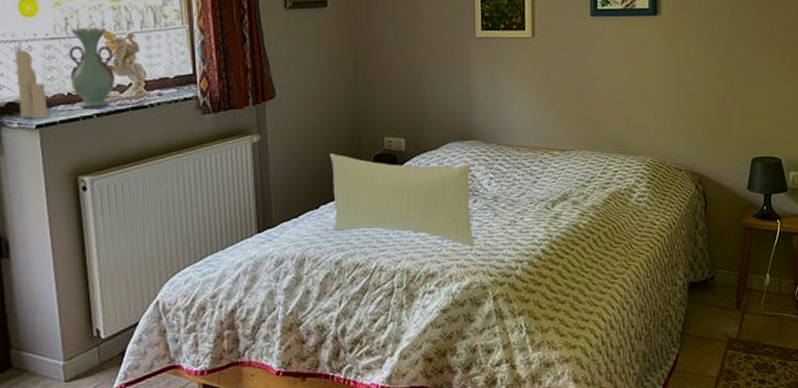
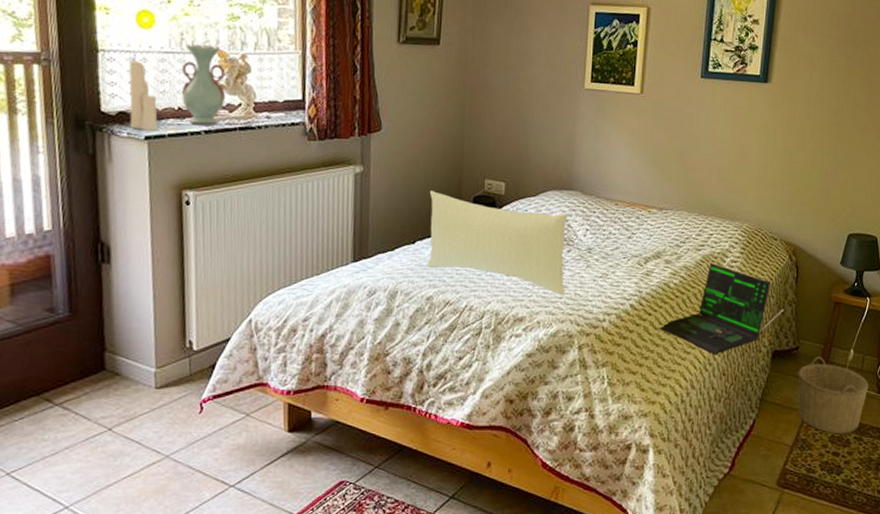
laptop: none [571,200,696,293] -> present [657,263,784,355]
basket: none [716,284,788,361] -> present [798,357,869,434]

